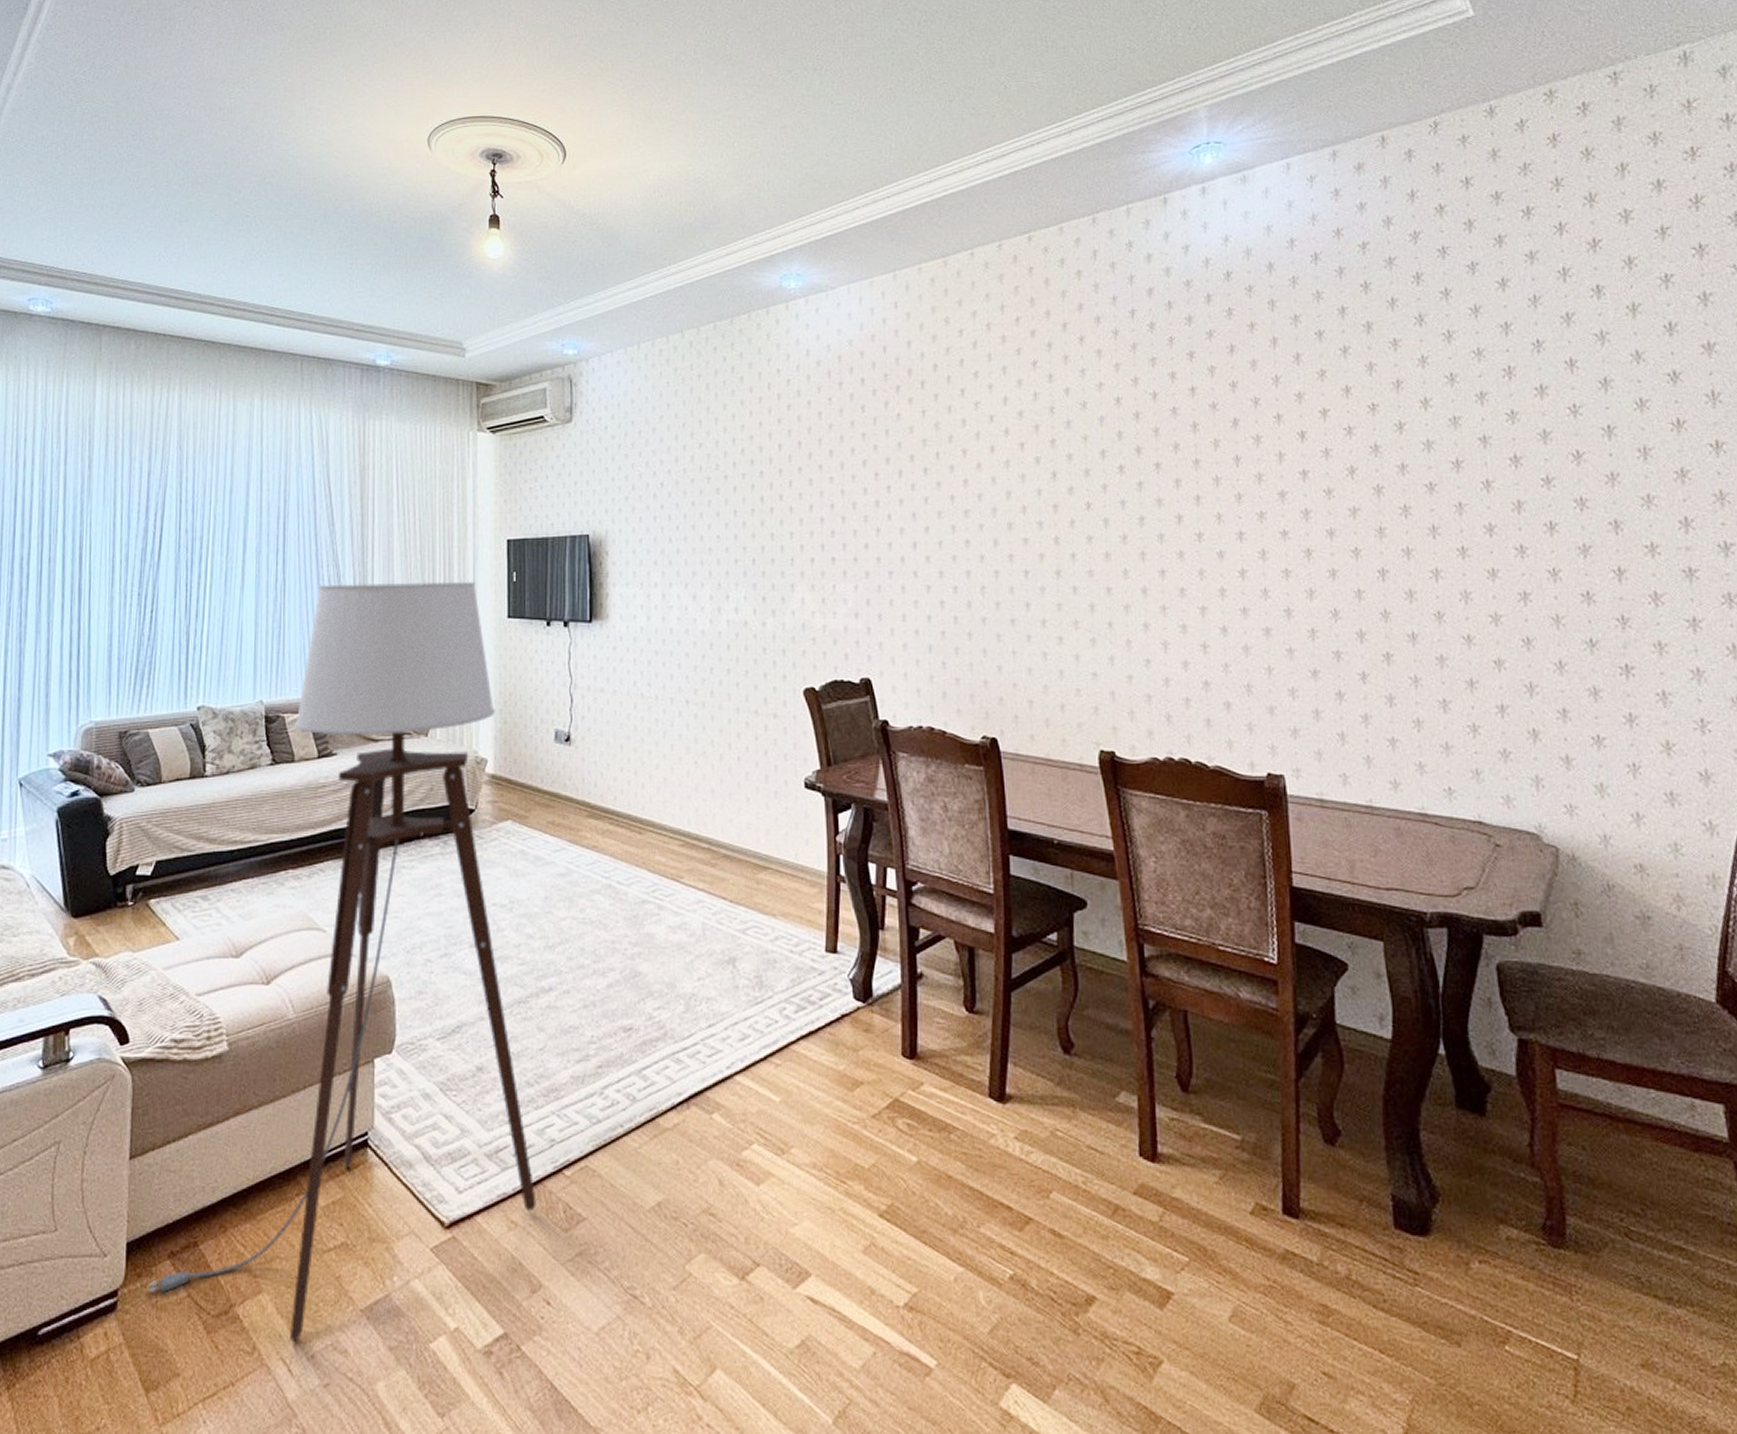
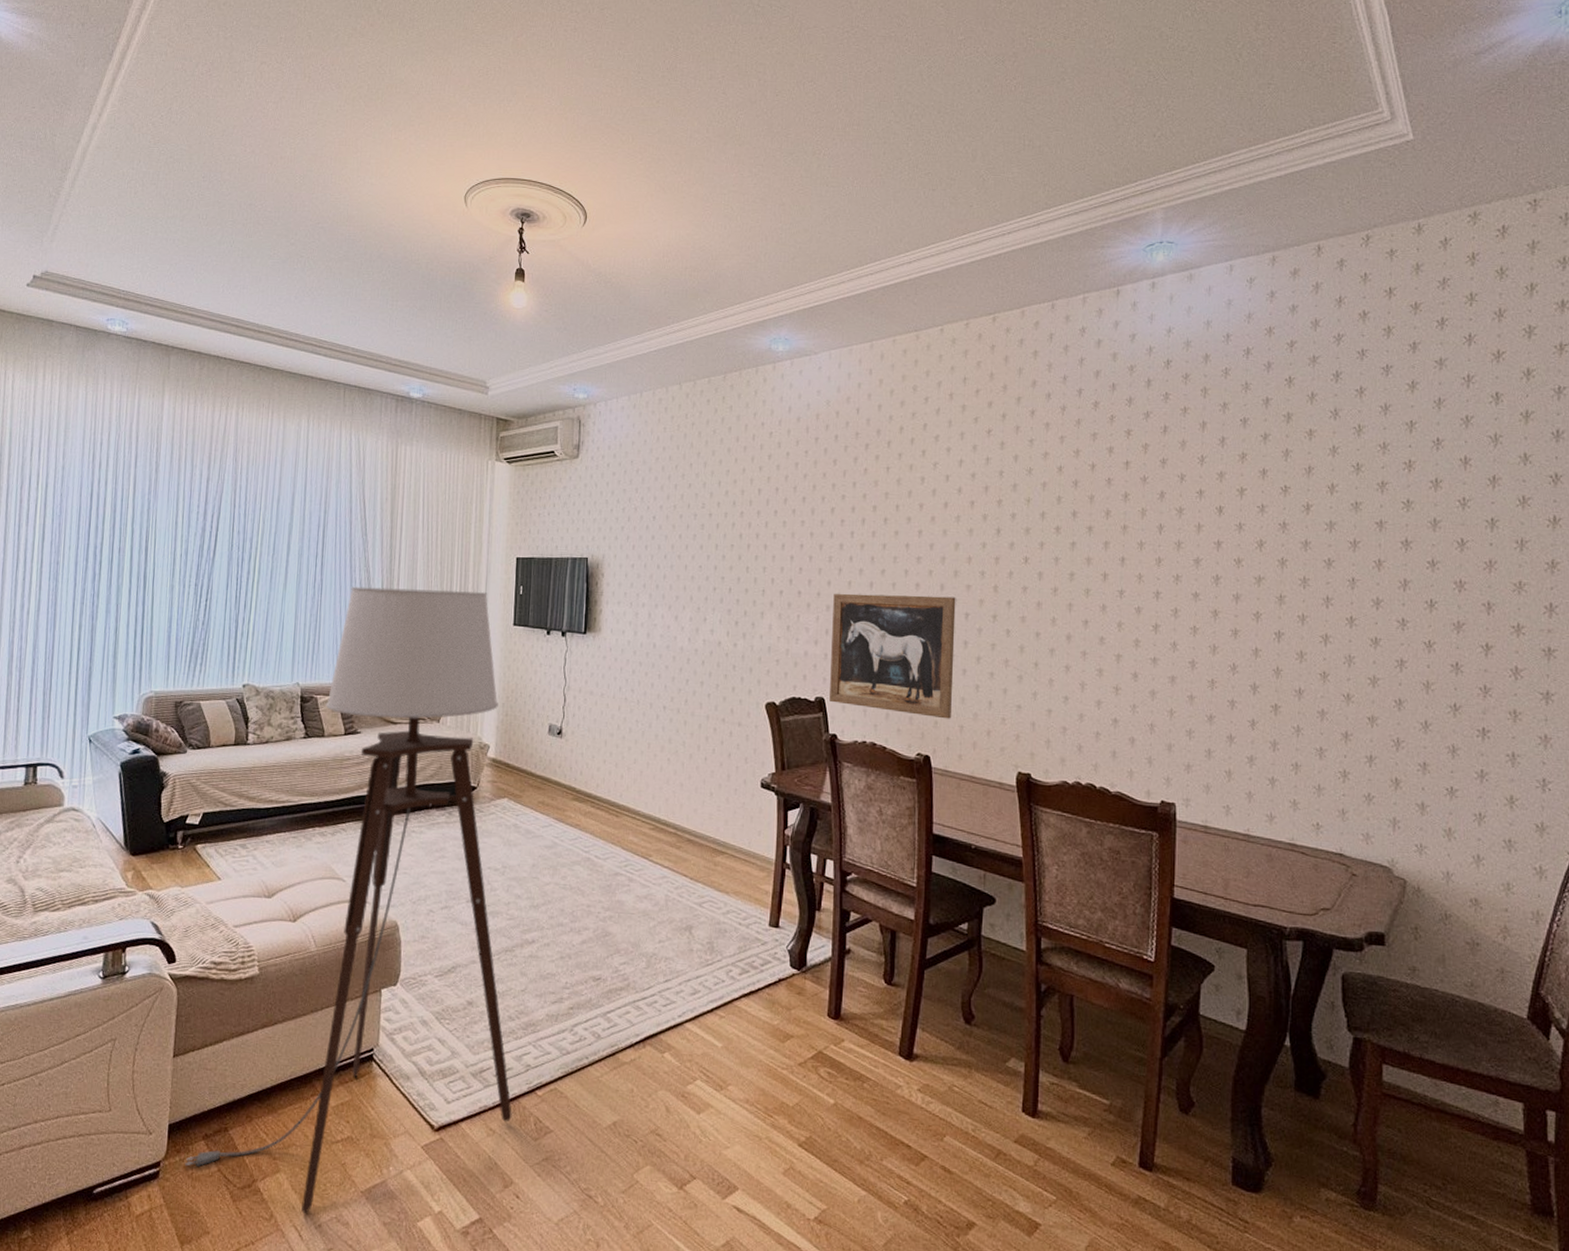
wall art: none [873,553,1018,694] -> present [829,593,956,719]

